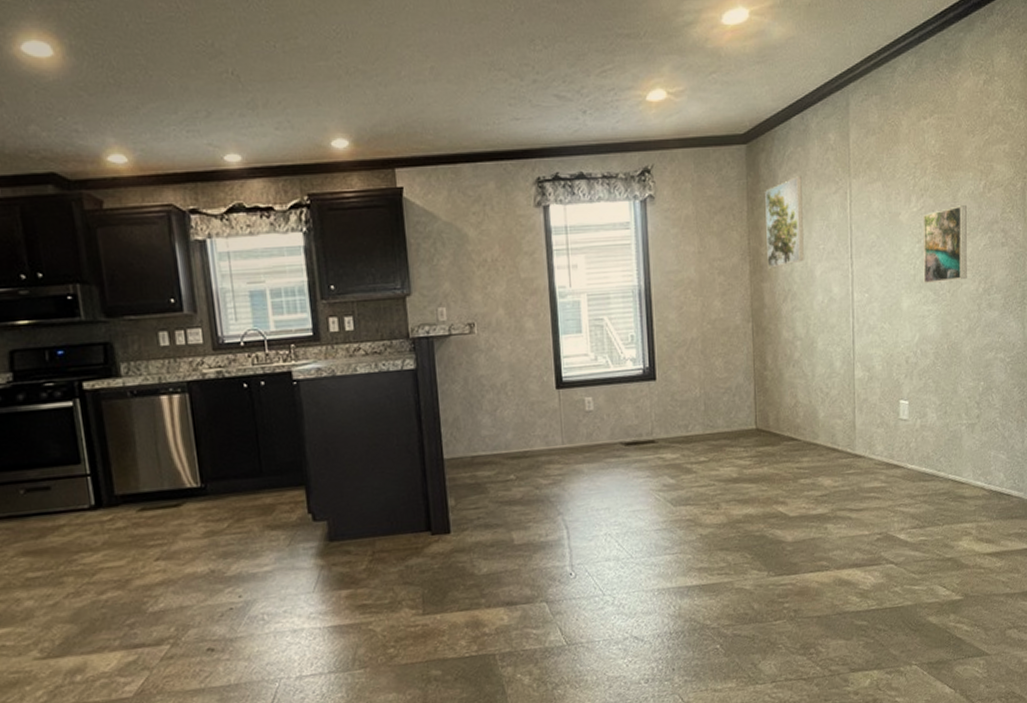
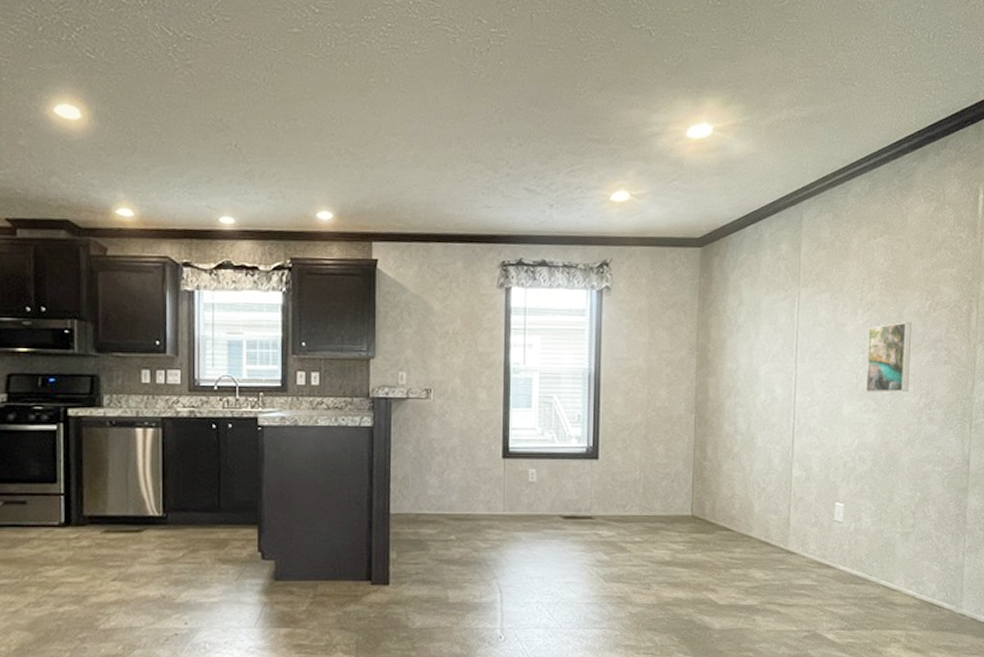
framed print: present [765,176,804,269] -> none [714,281,752,365]

